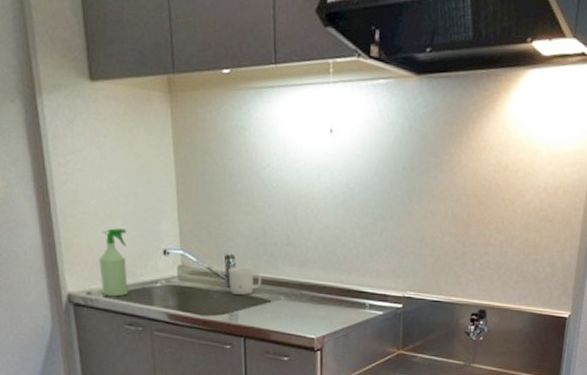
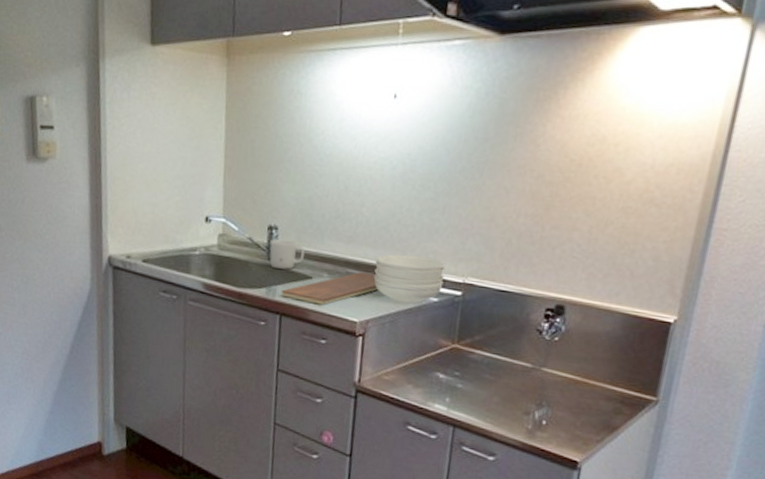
spray bottle: present [98,228,129,297] -> none [140,192,171,263]
chopping board: none [243,292,330,326] -> present [280,271,378,306]
bowl: none [325,274,387,318] -> present [373,254,446,304]

